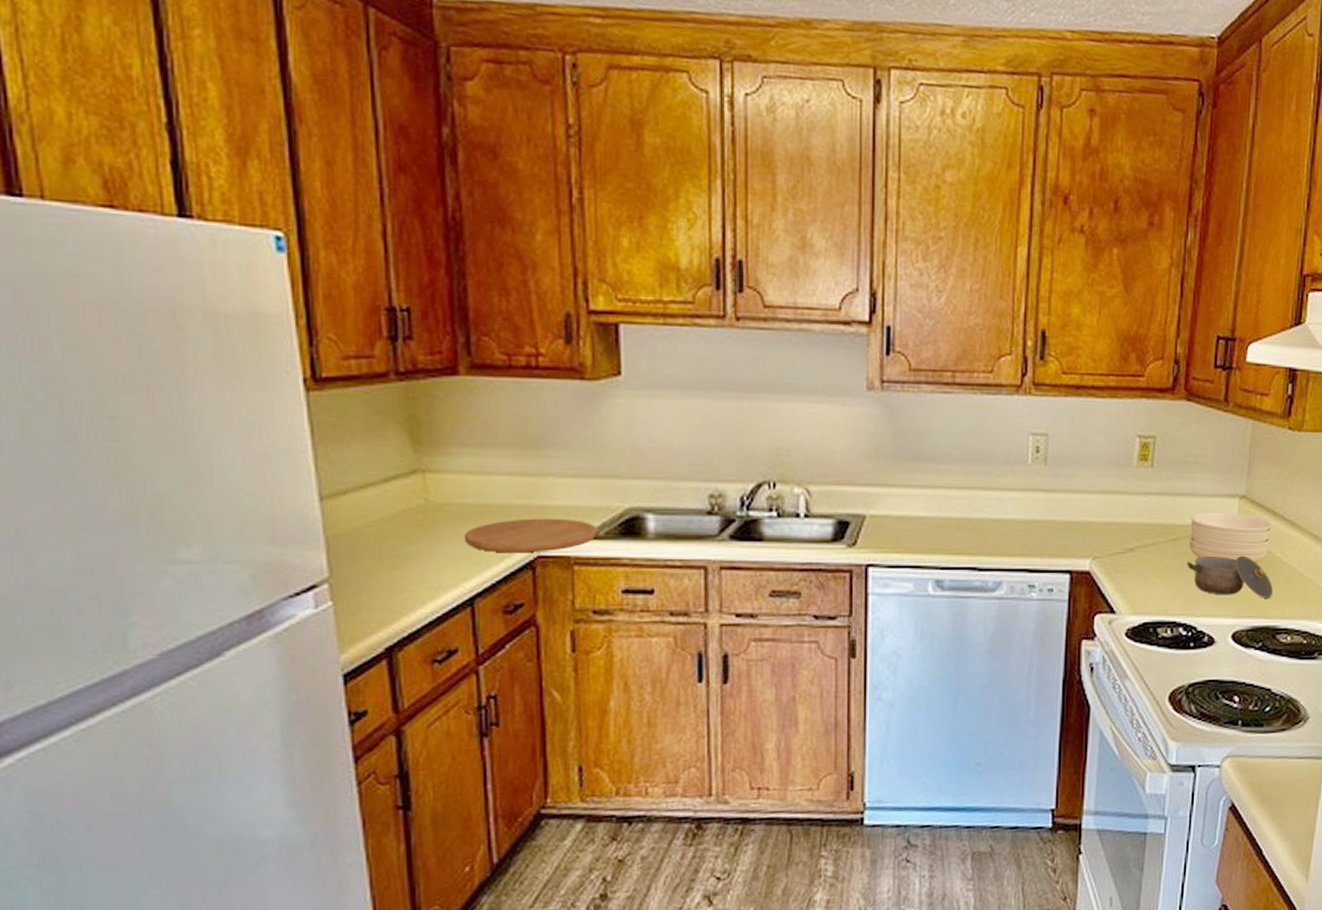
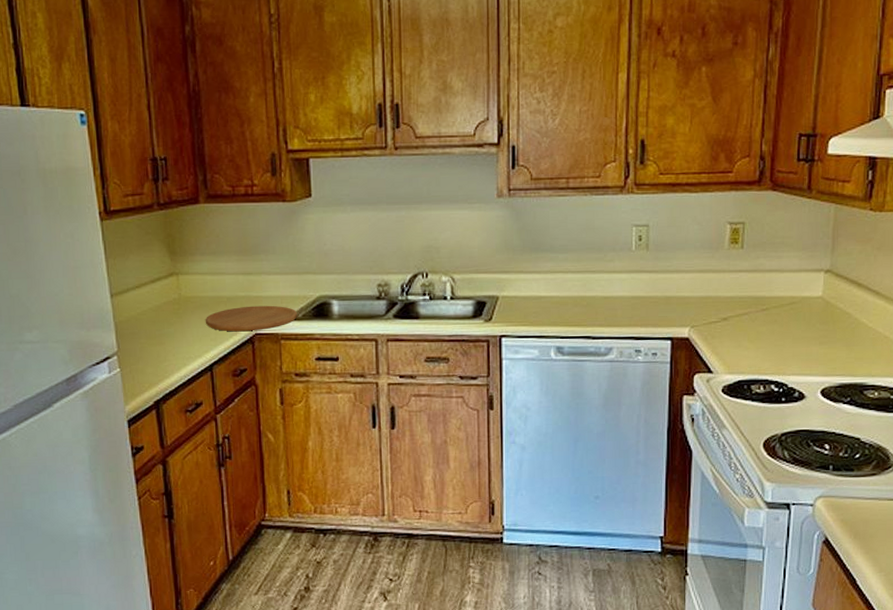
cooking pot: present [1187,555,1274,598] -> none [777,322,860,359]
bowl: present [1189,513,1272,563] -> none [778,285,856,328]

